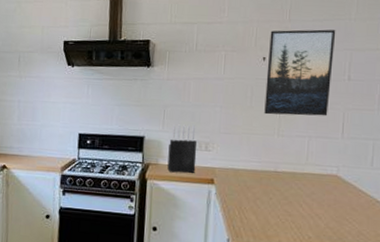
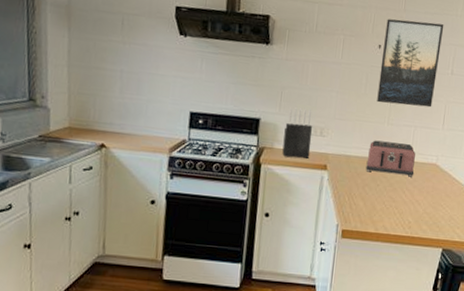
toaster: none [256,152,312,190] -> present [366,140,416,177]

